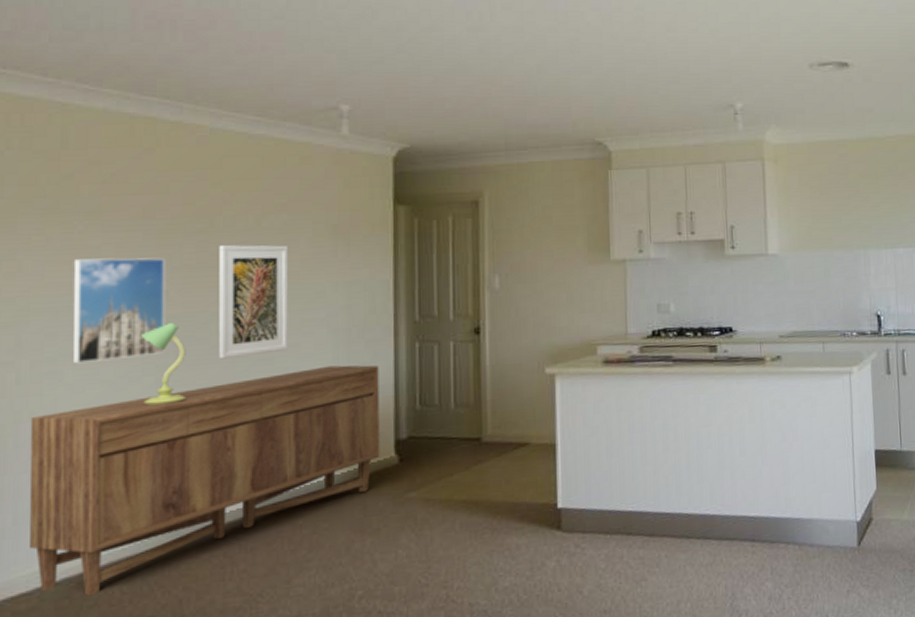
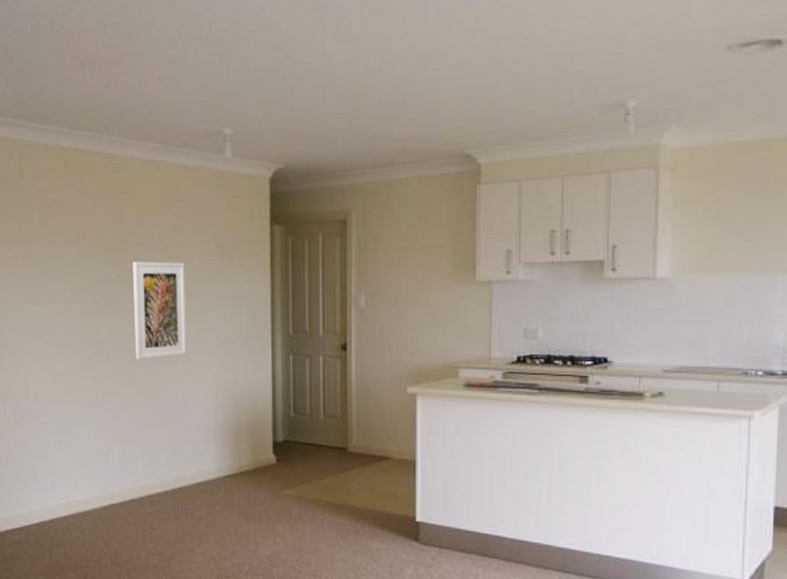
sideboard: present [29,365,380,595] -> none [13,372,261,537]
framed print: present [72,257,166,364] -> none [32,271,97,358]
table lamp: present [140,322,186,406] -> none [80,326,114,395]

